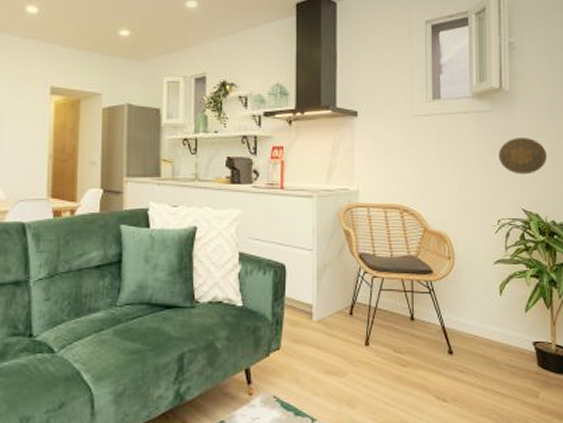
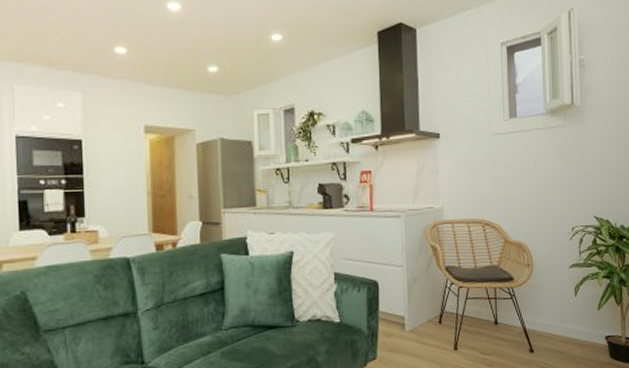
decorative plate: present [499,138,548,175] -> none [572,150,616,184]

